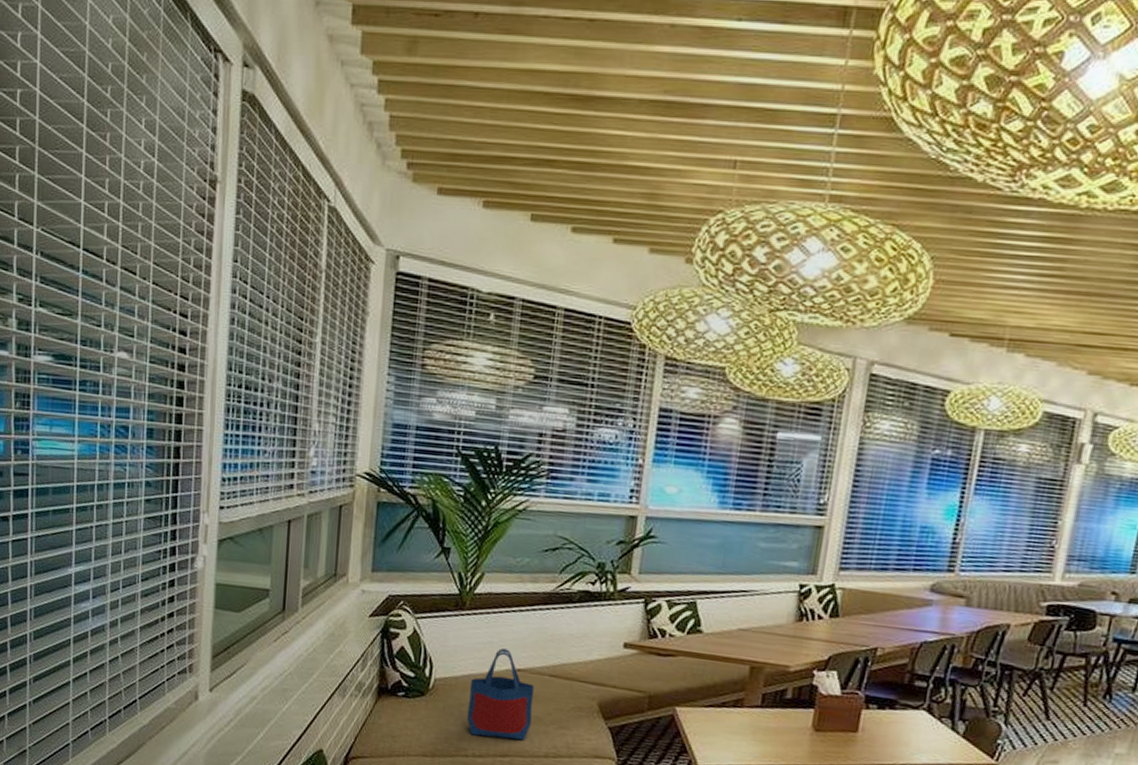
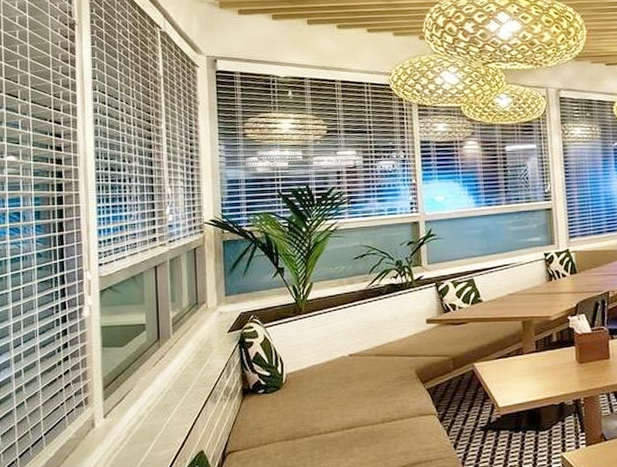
tote bag: present [466,648,535,741] -> none [314,340,367,415]

